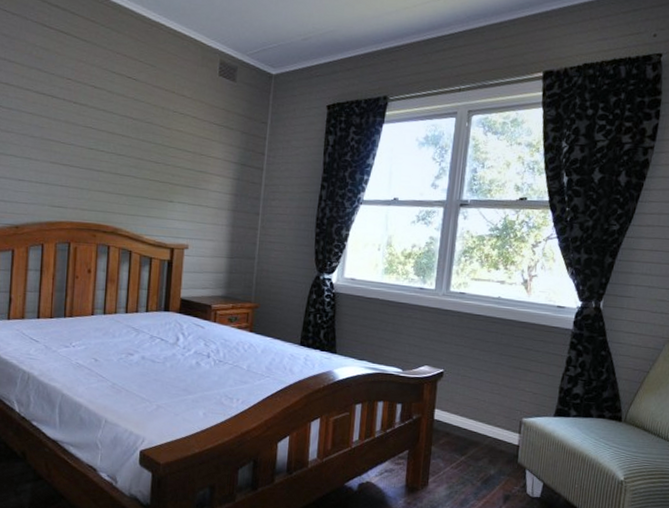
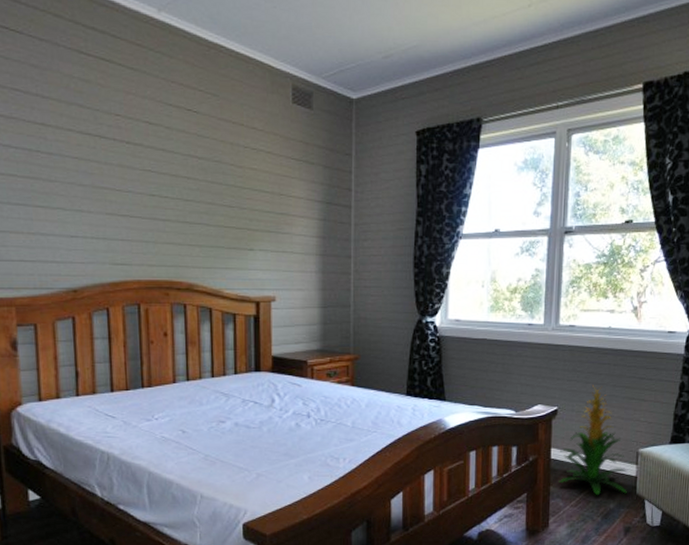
indoor plant: none [441,351,511,461] -> present [559,385,628,496]

